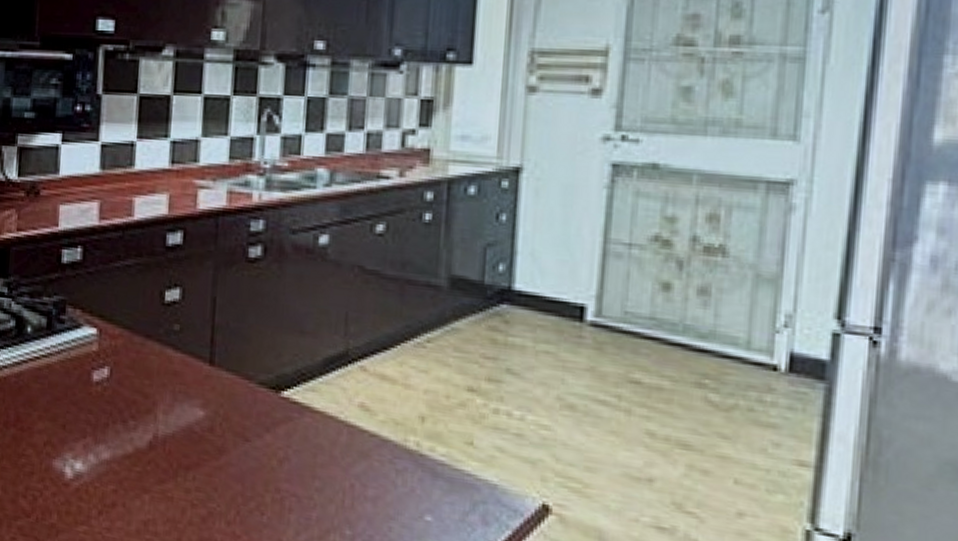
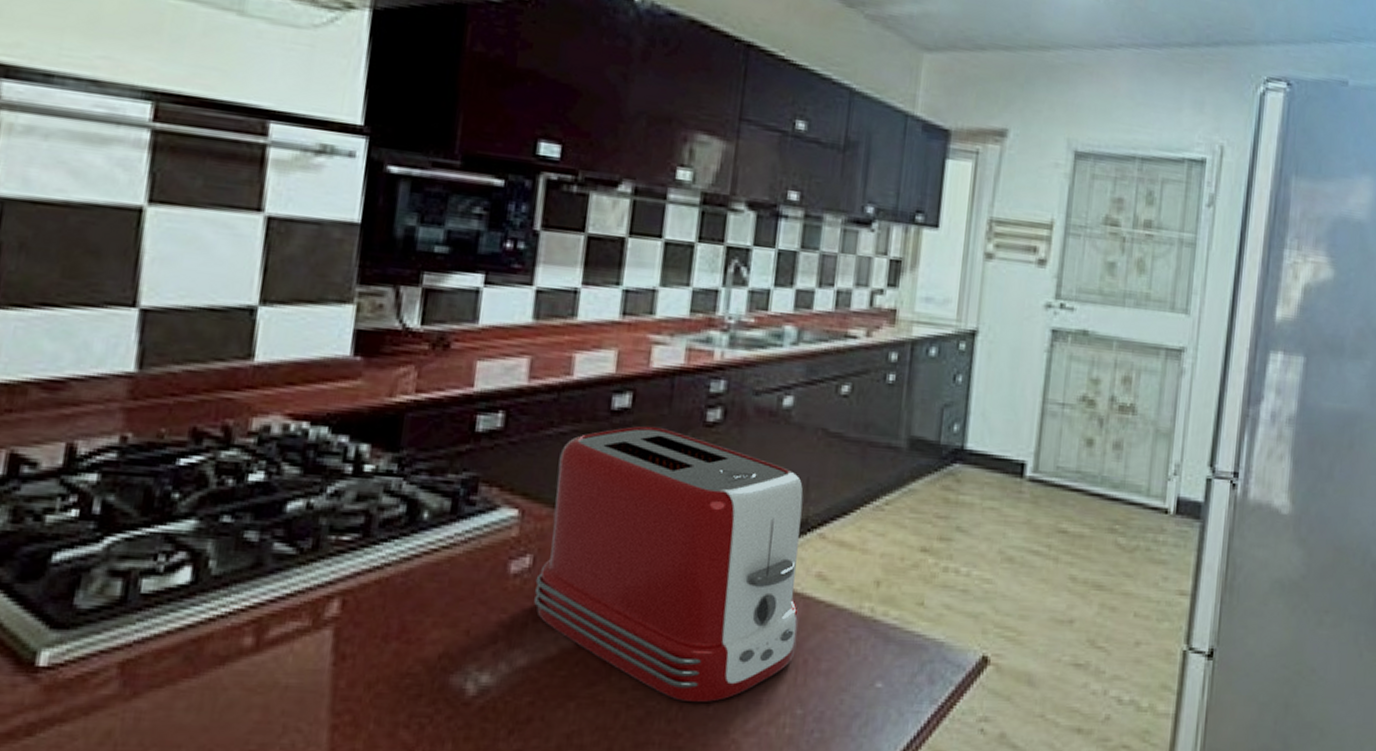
toaster: none [113,260,344,512] -> present [534,426,803,703]

